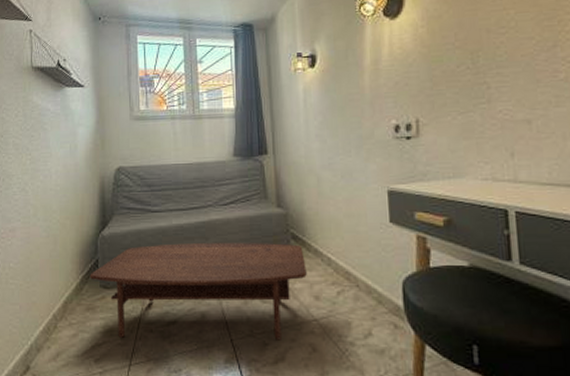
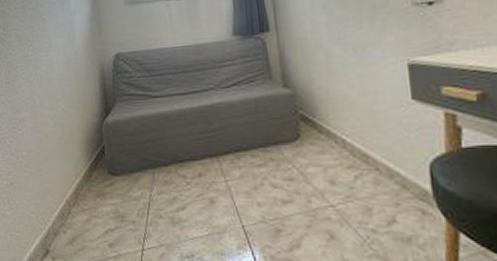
coffee table: present [89,243,307,341] -> none [97,125,320,227]

